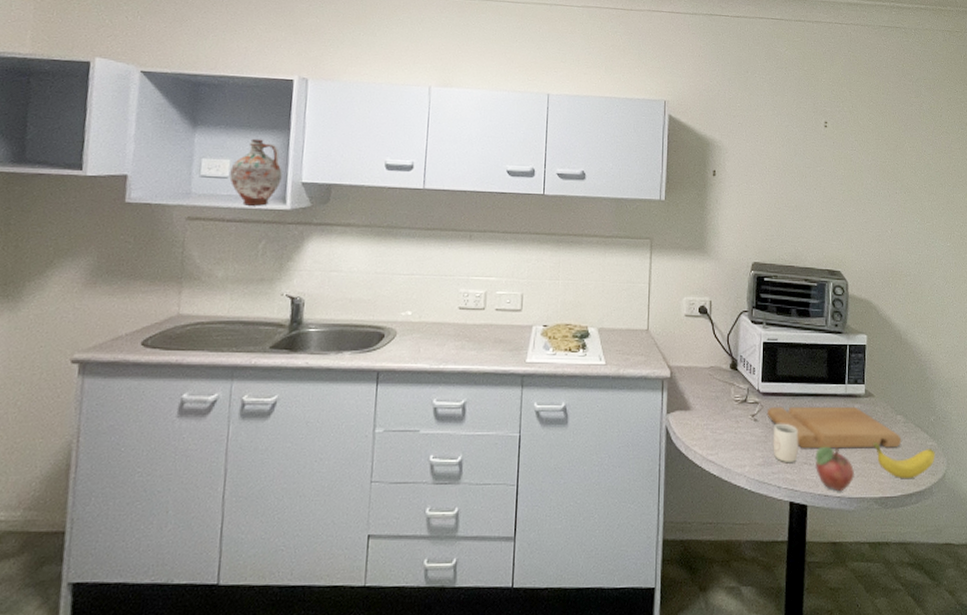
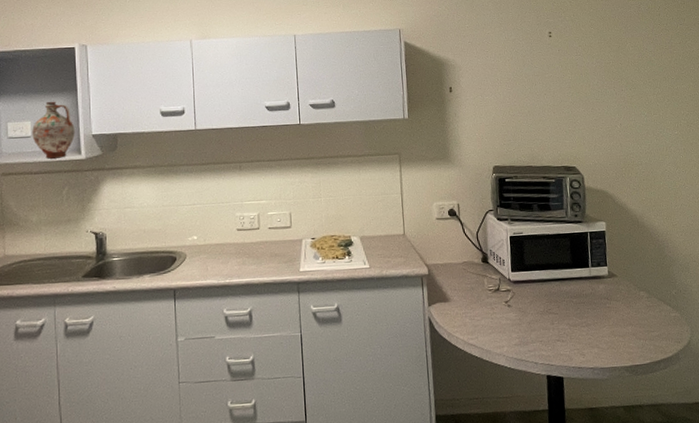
cutting board: present [766,406,902,449] -> none [518,286,647,328]
mug: present [773,423,799,463] -> none [526,306,551,342]
fruit: present [815,446,854,492] -> none [567,323,605,364]
banana: present [873,441,935,478] -> none [620,316,680,348]

